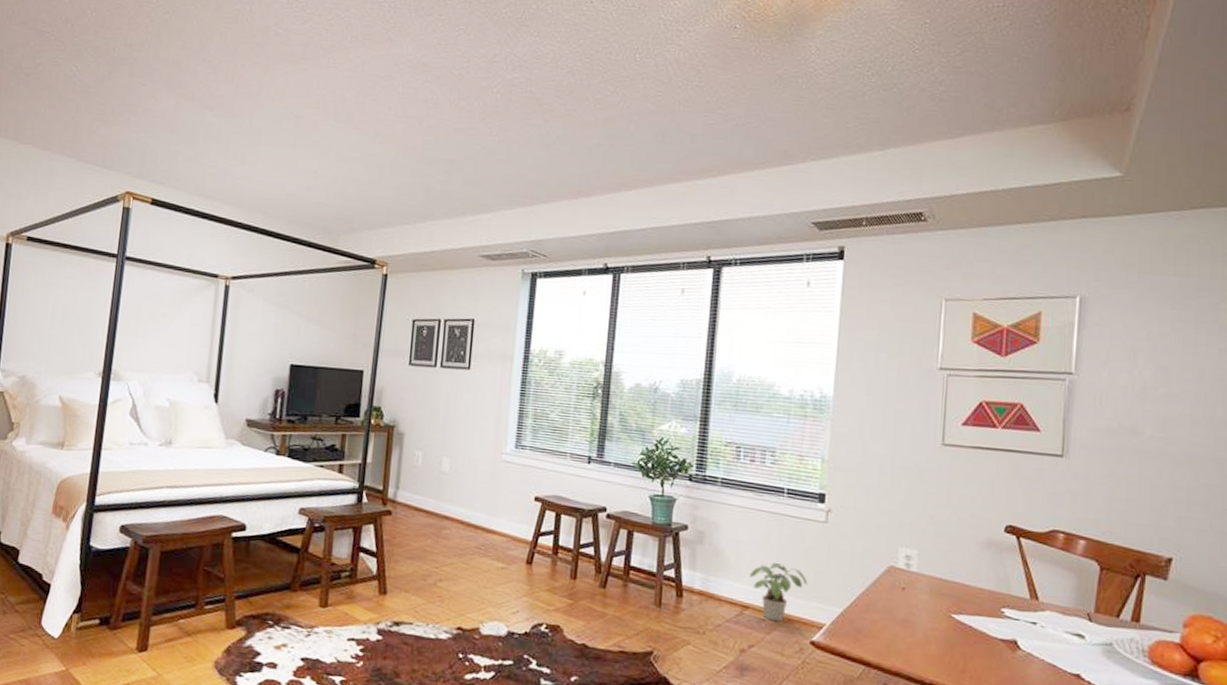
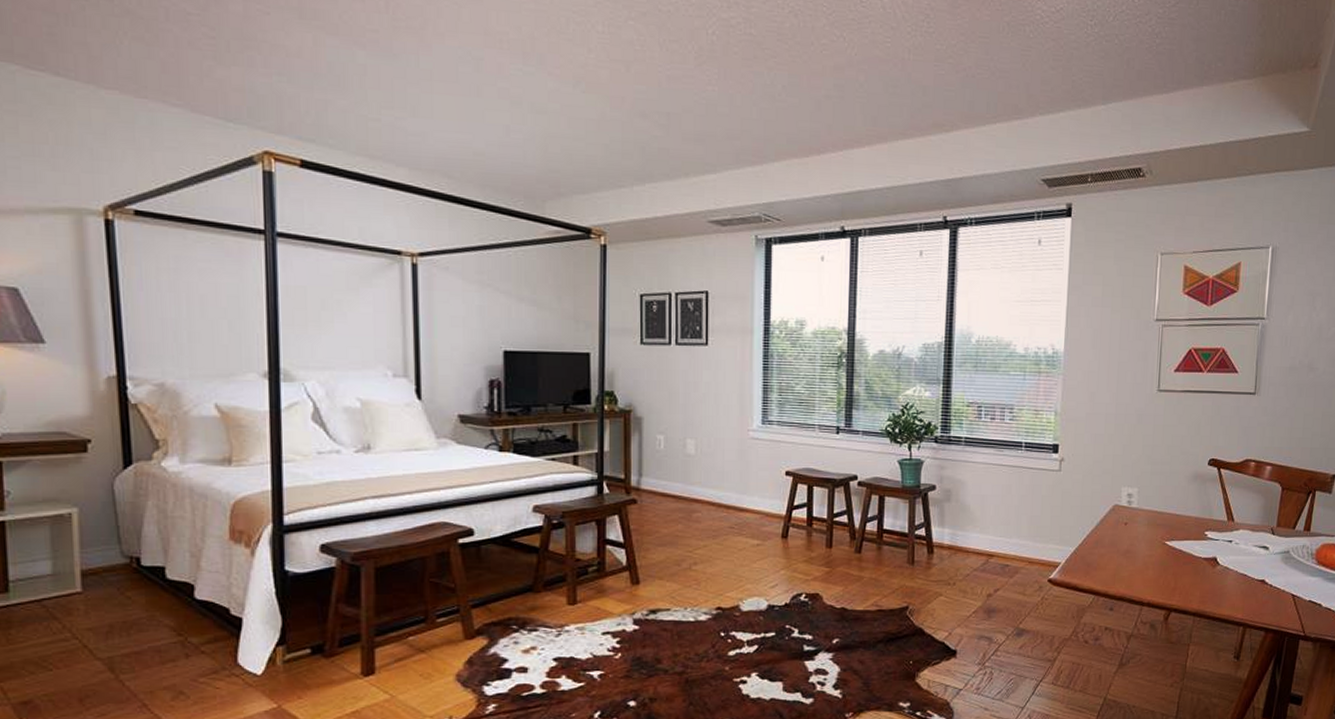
potted plant: present [750,562,808,622] -> none [994,512,1045,565]

